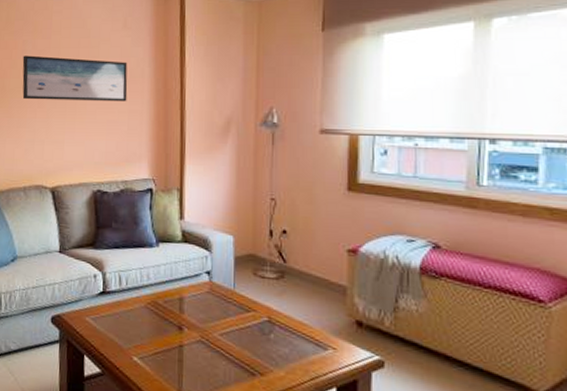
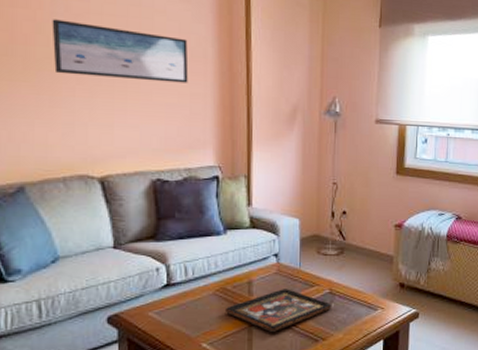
decorative tray: none [155,310,272,357] -> present [224,289,332,333]

